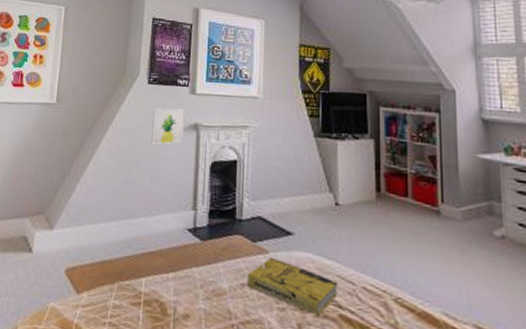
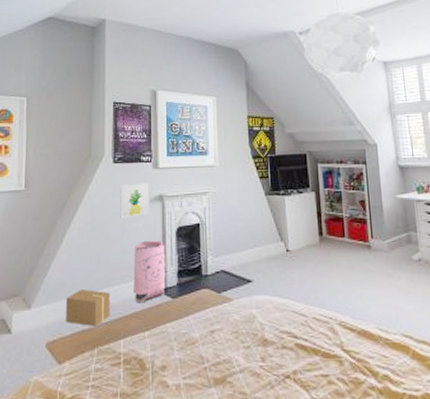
cardboard box: none [87,216,135,259] -> present [66,289,111,326]
bag: none [160,172,198,241] -> present [133,240,166,303]
book: present [248,257,338,316] -> none [216,303,293,348]

